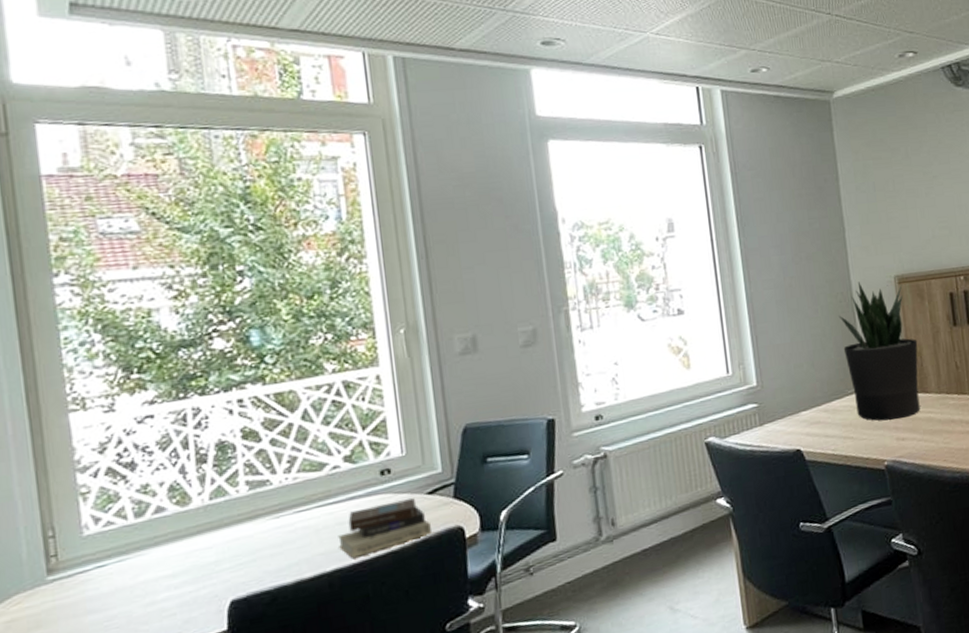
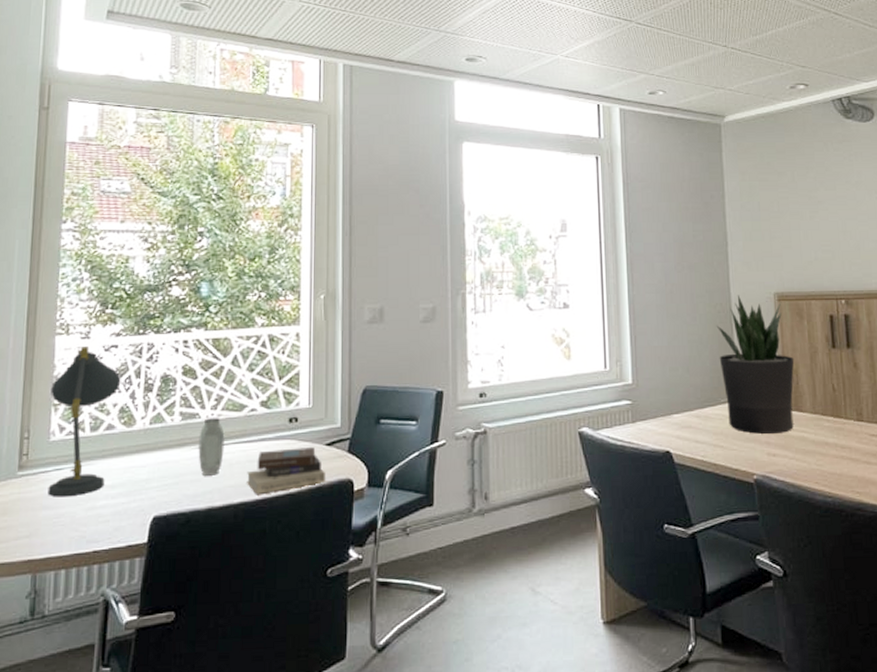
desk lamp: none [73,421,165,598] -> present [47,346,121,497]
vase: none [273,481,307,548] -> present [198,418,225,476]

